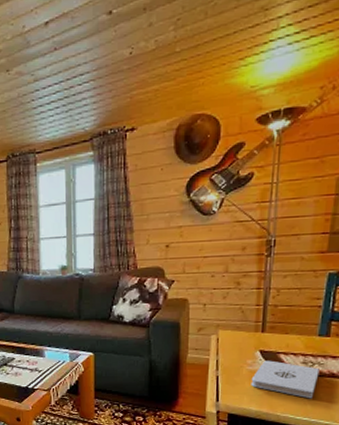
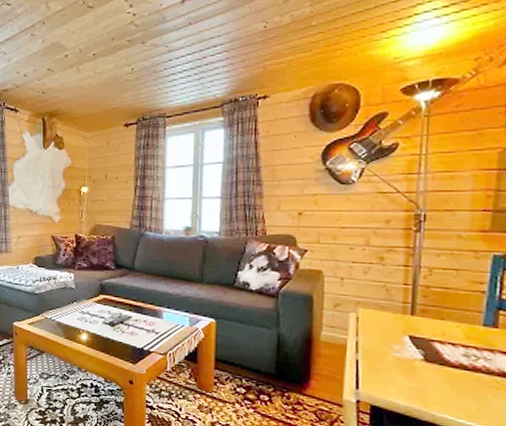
notepad: present [251,360,320,399] -> none [398,348,486,400]

